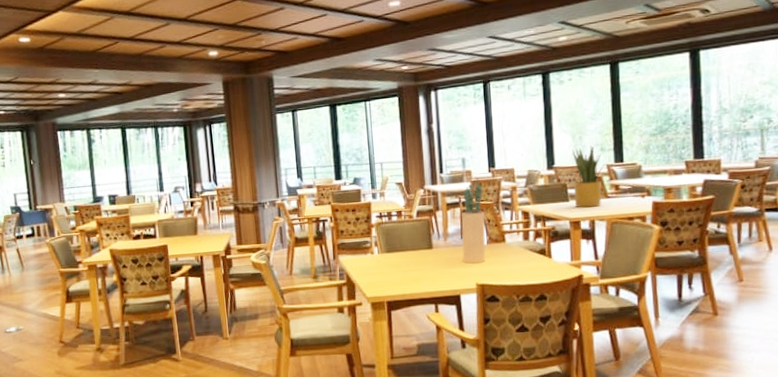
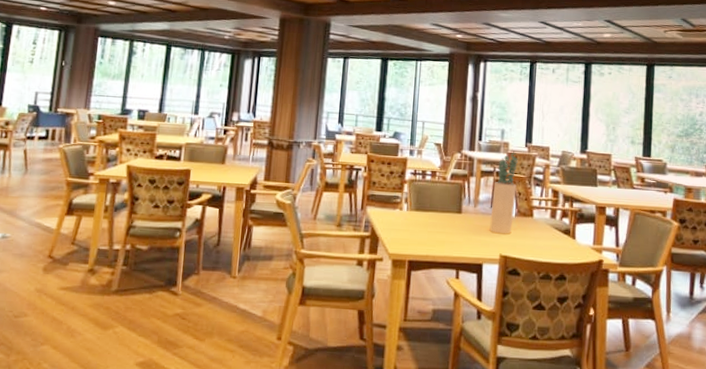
planter: present [572,146,605,208] -> none [602,137,634,196]

